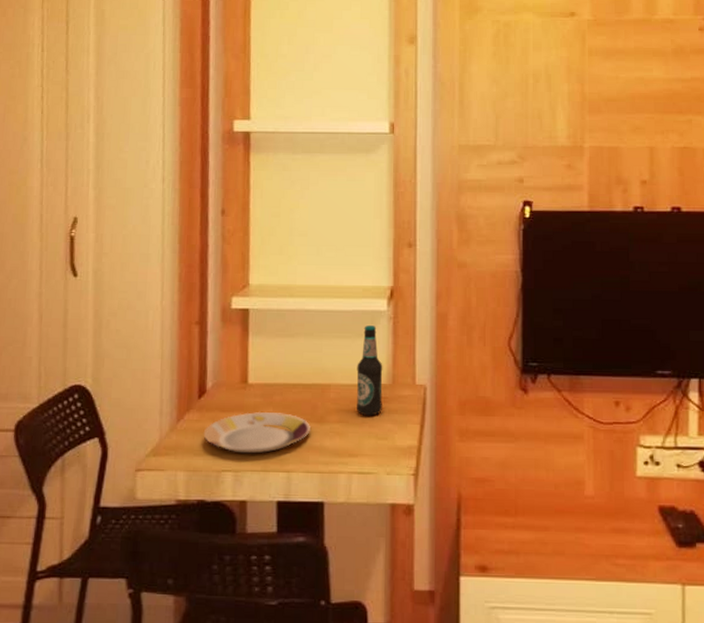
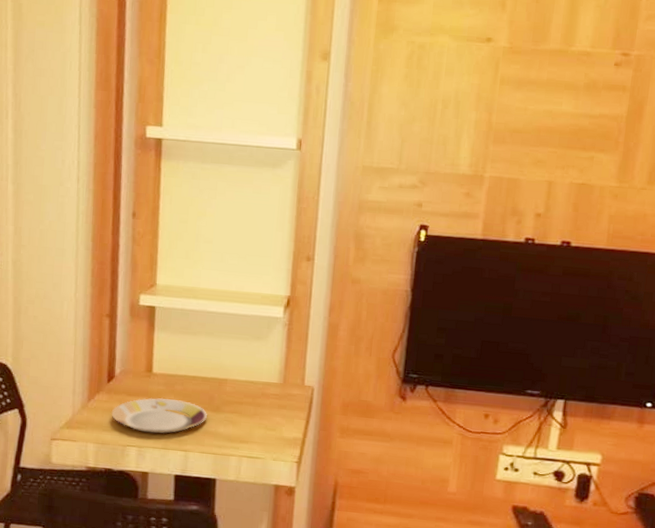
bottle: present [357,325,383,416] -> none [249,329,276,410]

